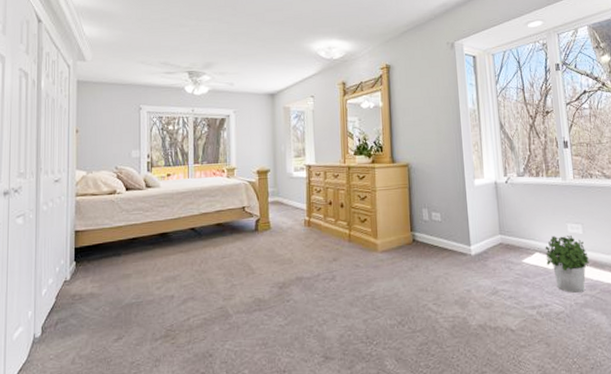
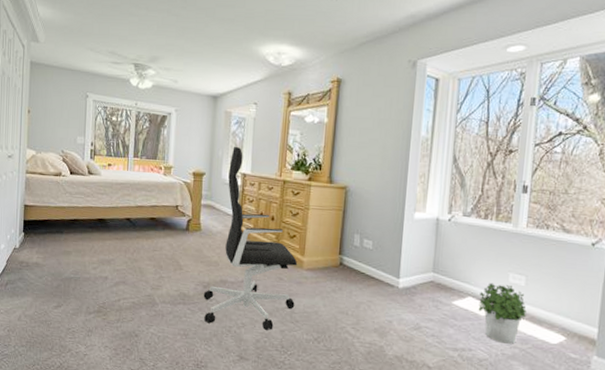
office chair: none [279,139,375,327] -> present [203,146,298,331]

